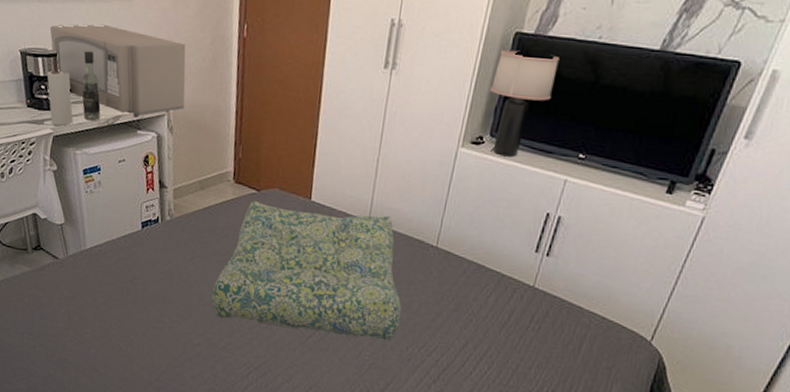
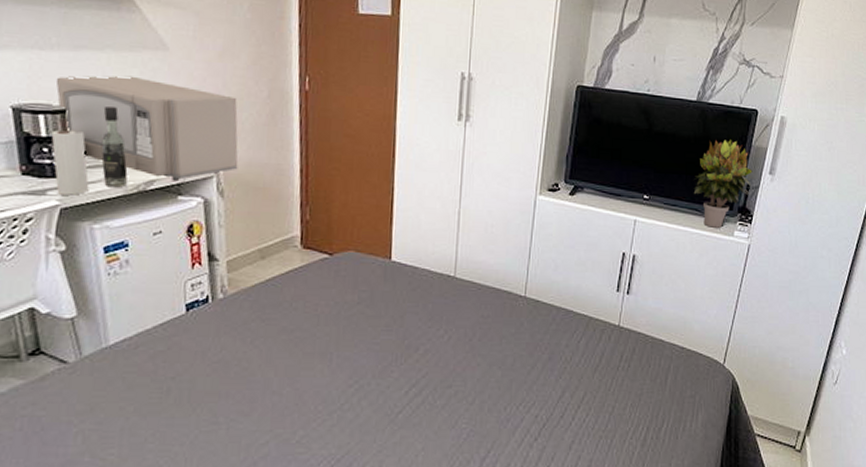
seat cushion: present [211,200,402,341] -> none [280,265,496,407]
table lamp: present [490,49,560,158] -> none [560,101,617,202]
potted plant: none [640,96,722,196] -> present [693,139,753,228]

